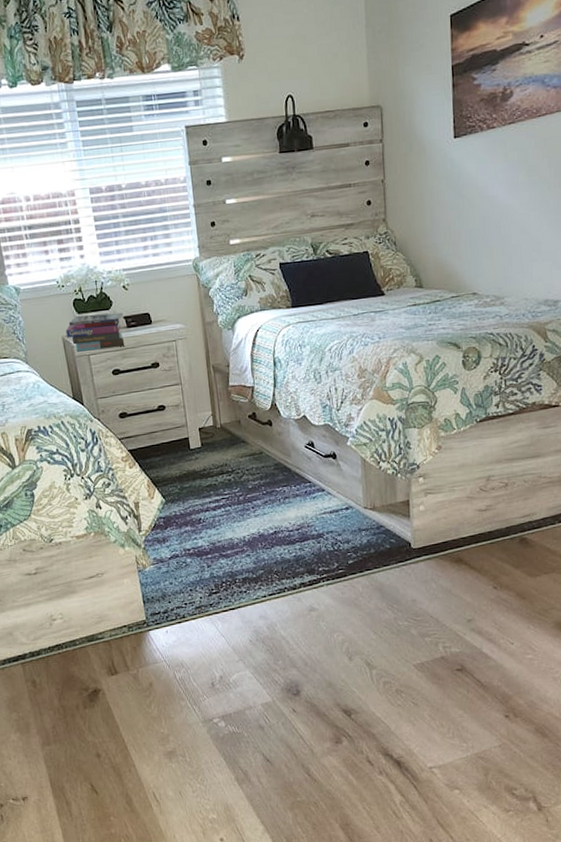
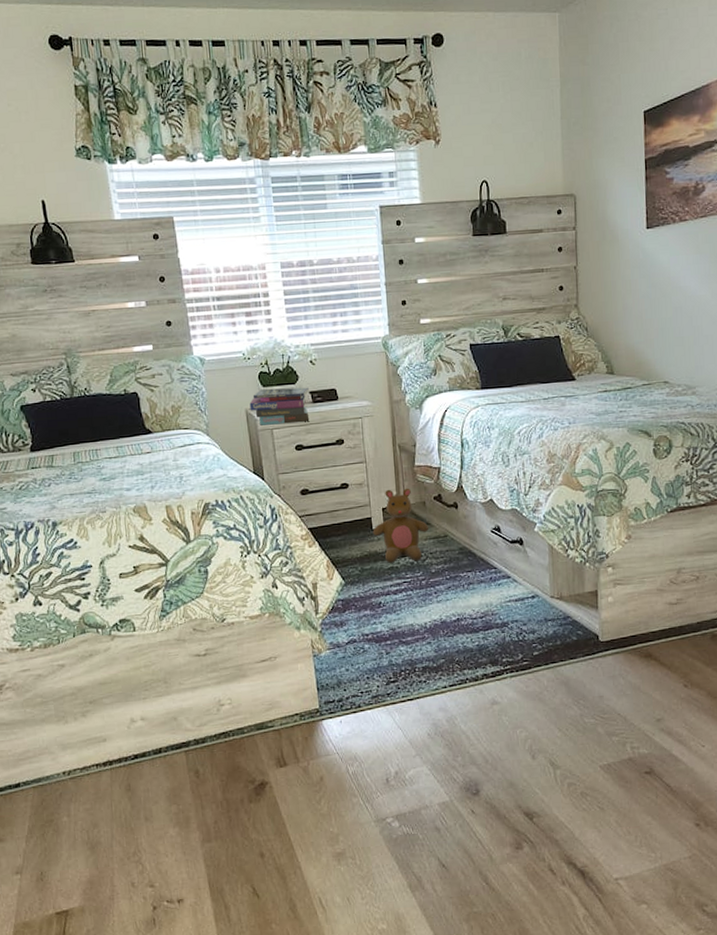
teddy bear: none [190,407,245,481] -> present [373,488,429,563]

